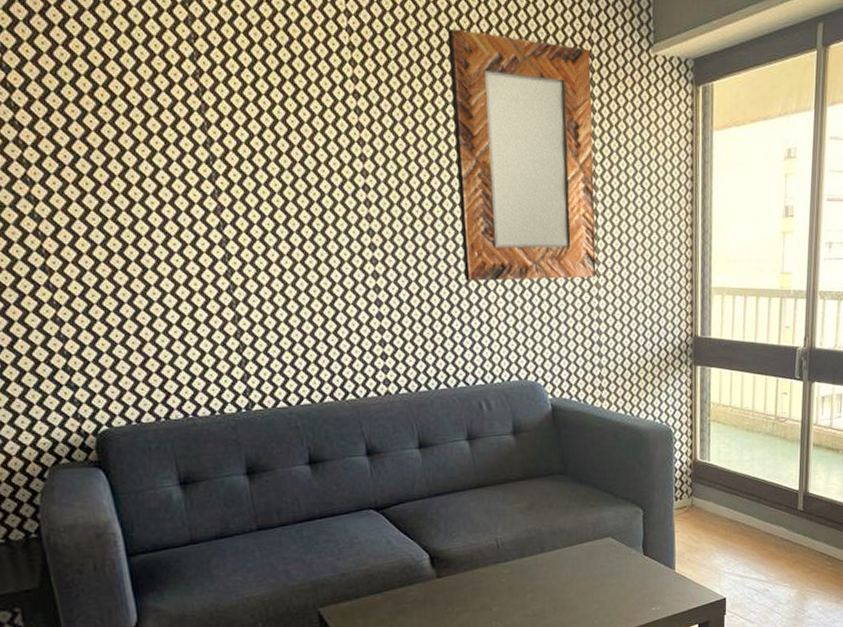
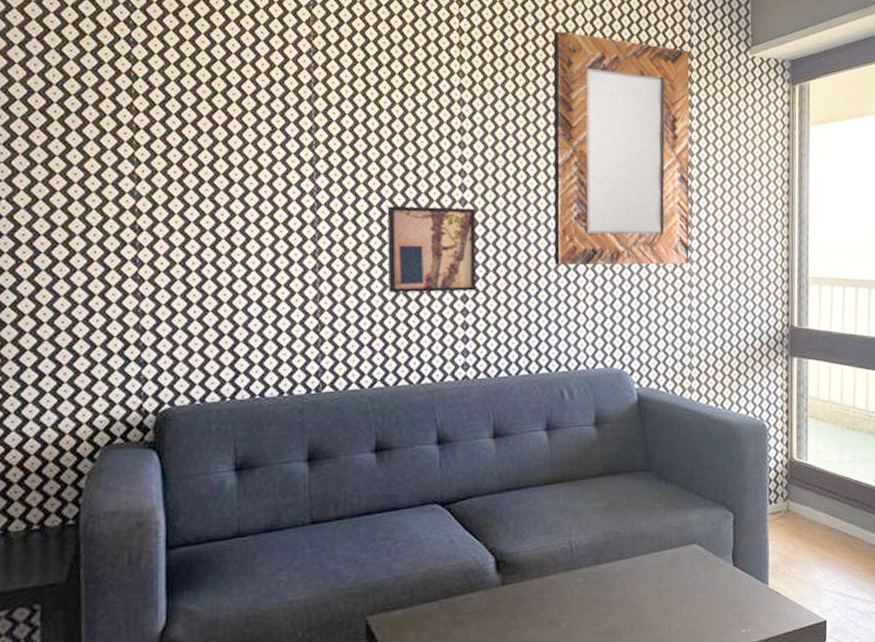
wall art: none [293,224,391,313] -> present [386,206,477,294]

